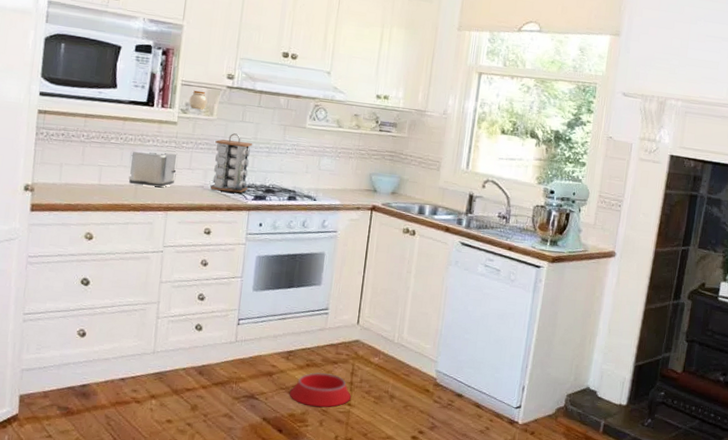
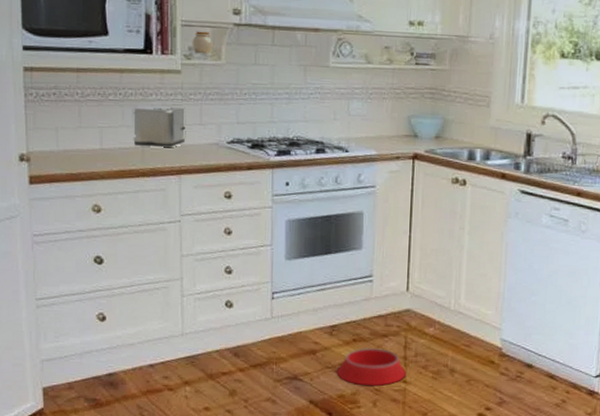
spice rack: present [211,133,253,193] -> none [227,79,270,149]

